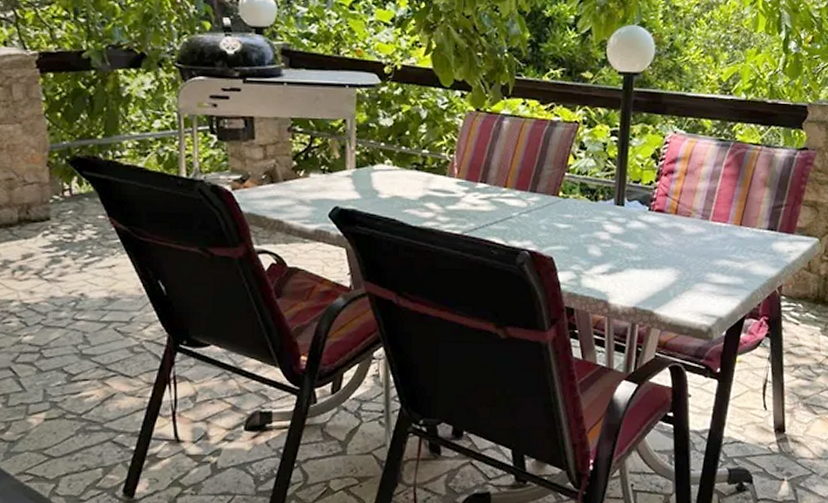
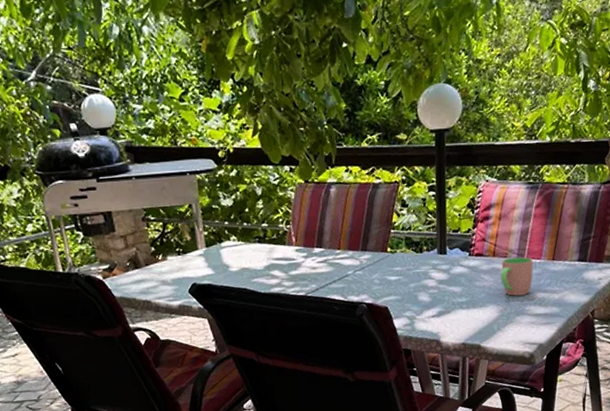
cup: none [681,218,718,261] -> present [501,257,533,296]

